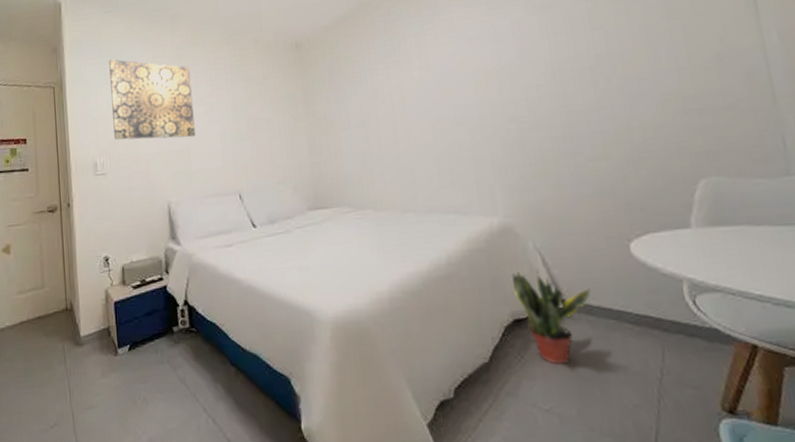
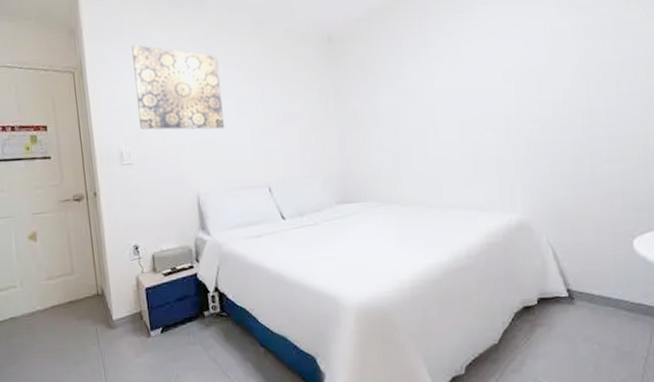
potted plant: present [512,270,591,365] -> none [525,263,594,346]

